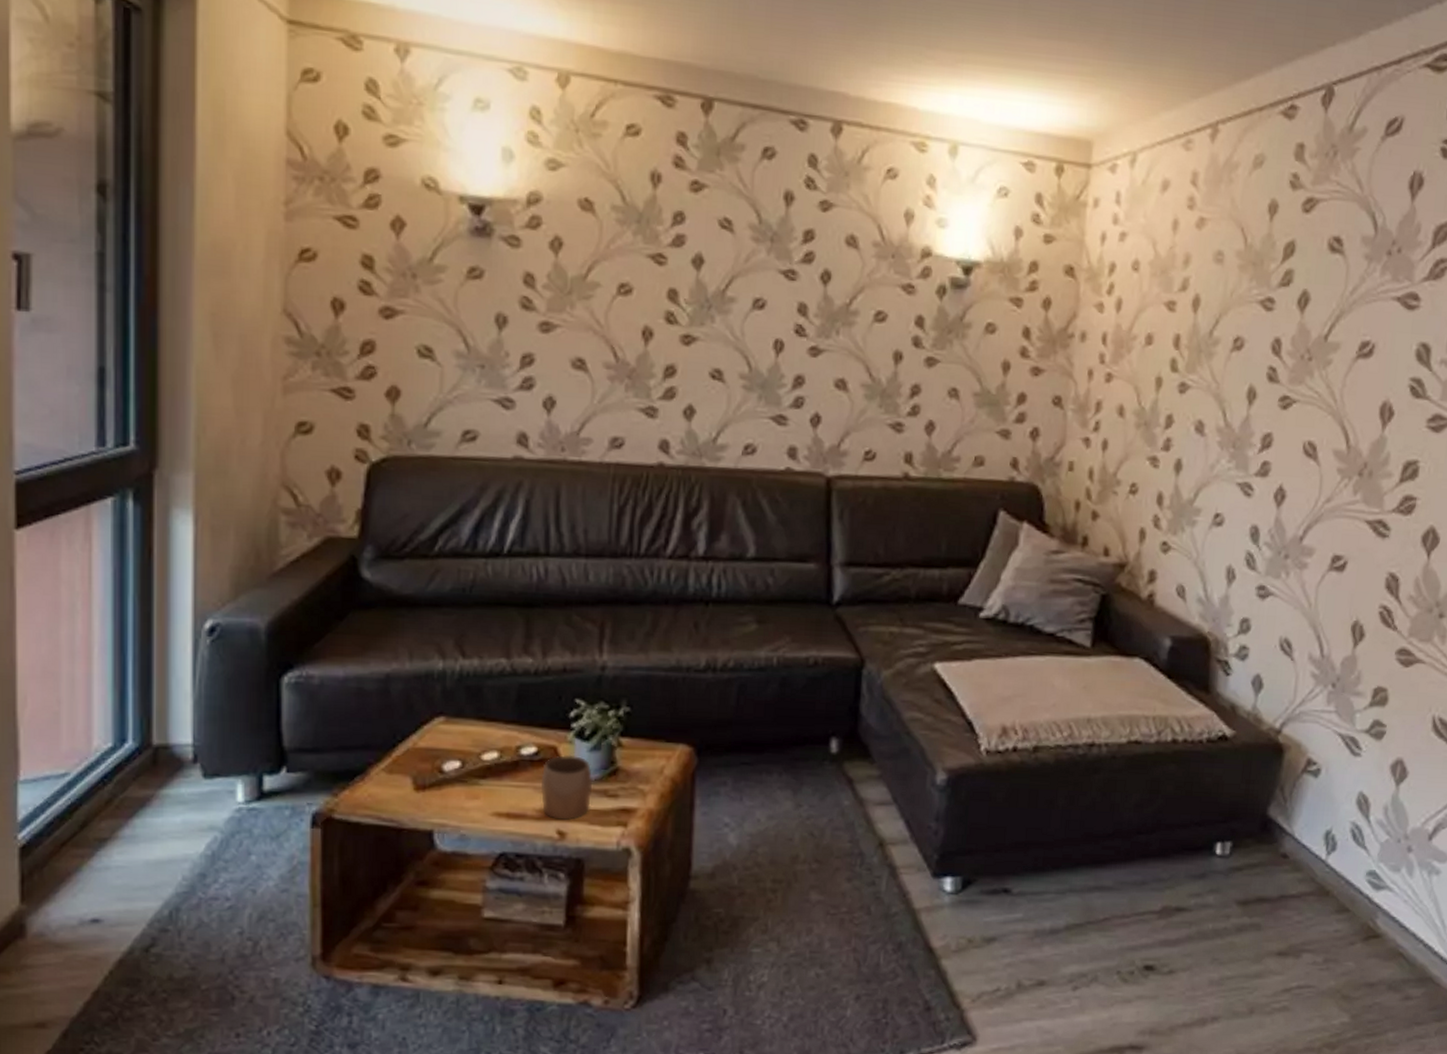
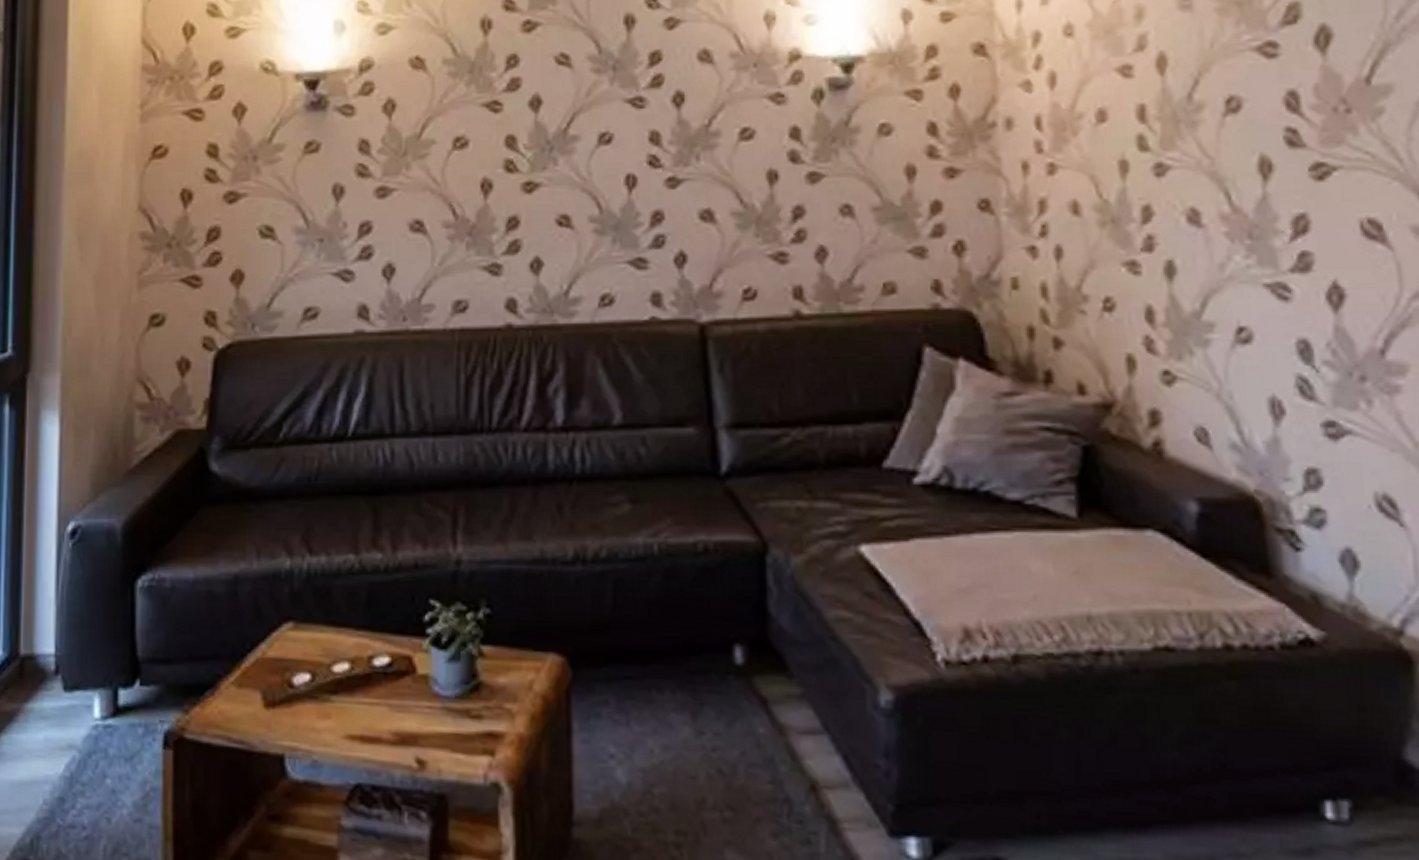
mug: present [540,754,593,820] -> none [396,665,453,746]

